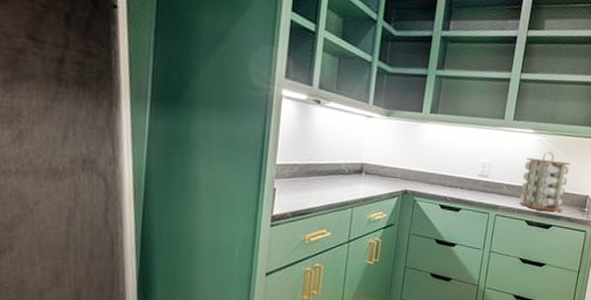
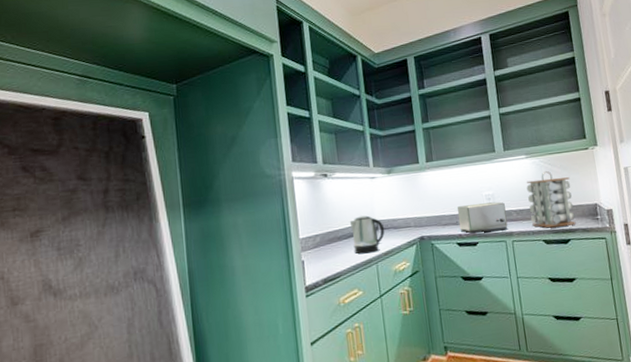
kettle: none [331,154,370,196] -> present [349,215,385,254]
toaster: none [446,168,499,203] -> present [457,201,508,235]

